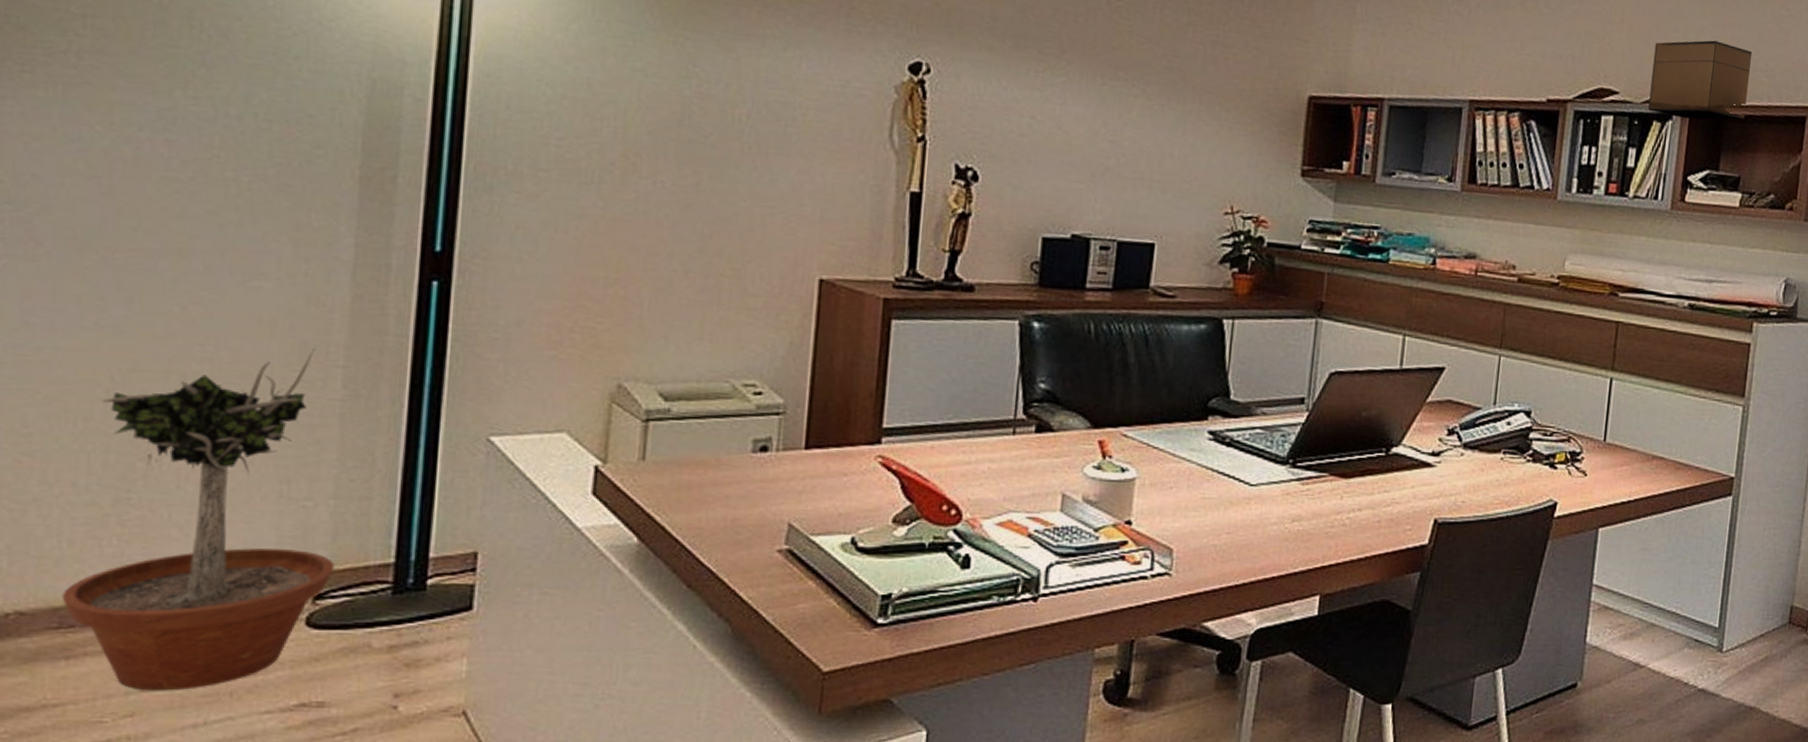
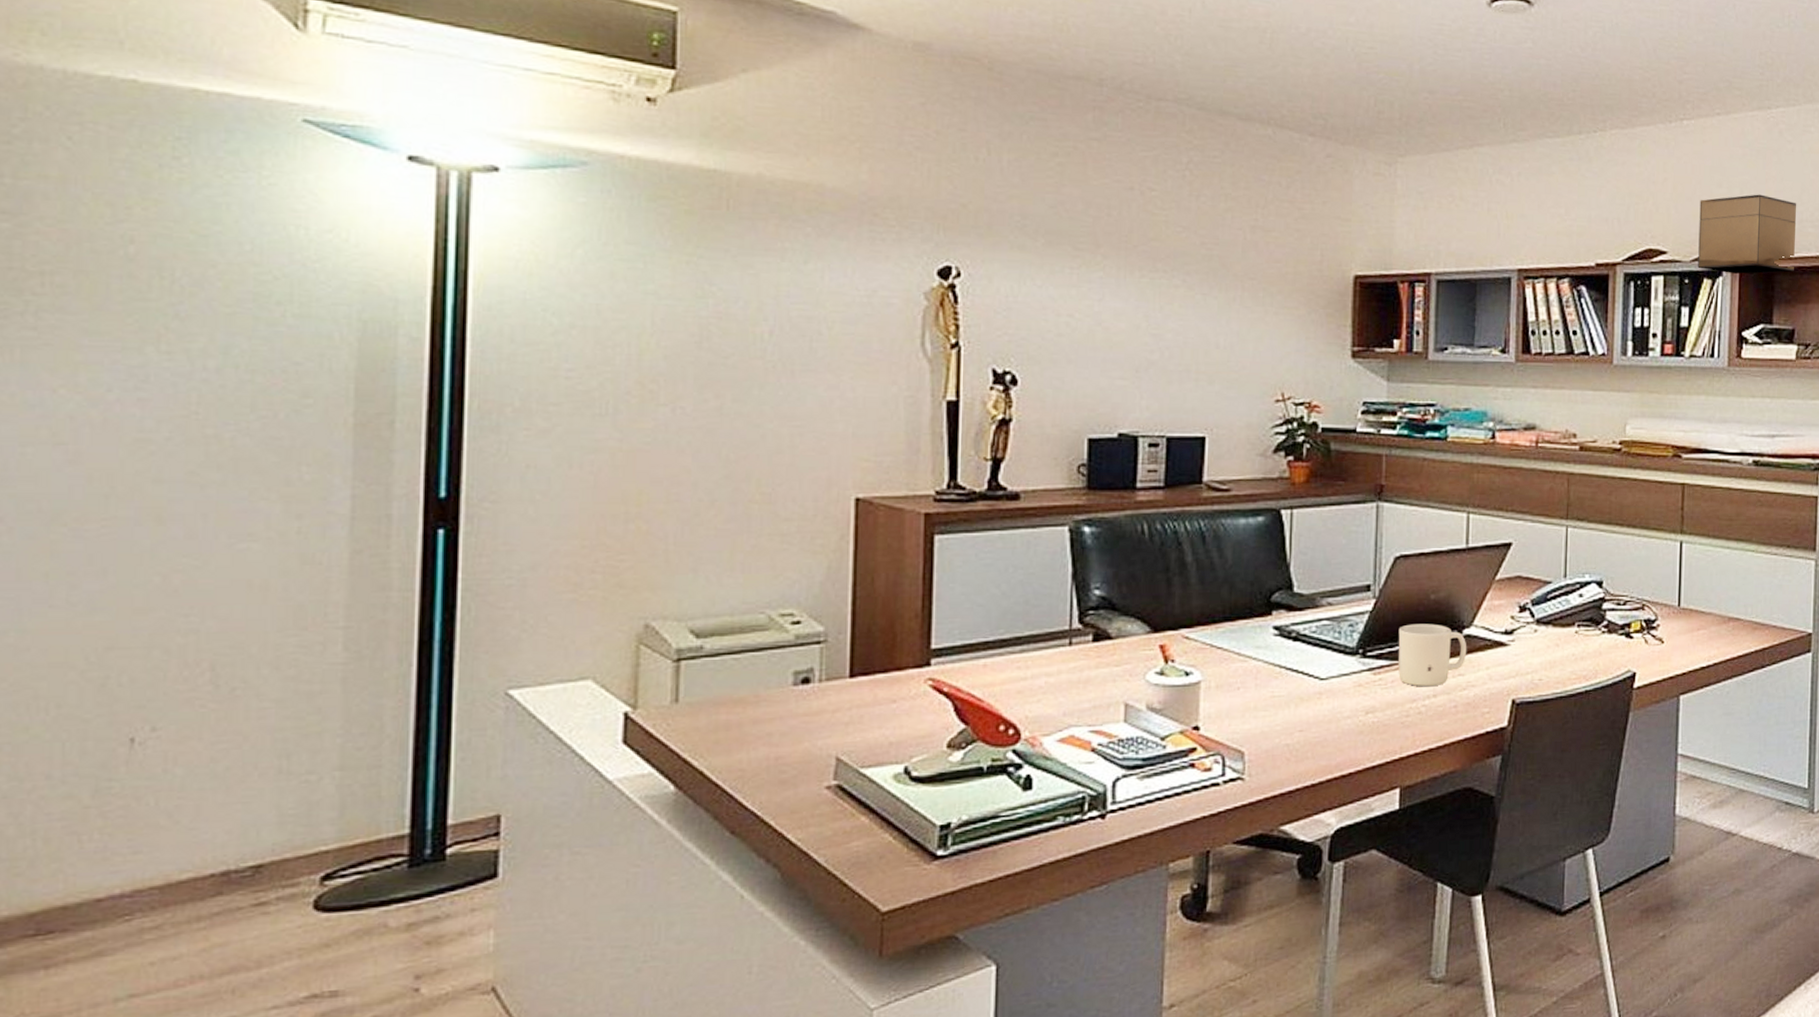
potted tree: present [61,349,335,691] -> none [38,611,344,995]
mug: none [1326,438,1395,501] -> present [1398,624,1467,687]

